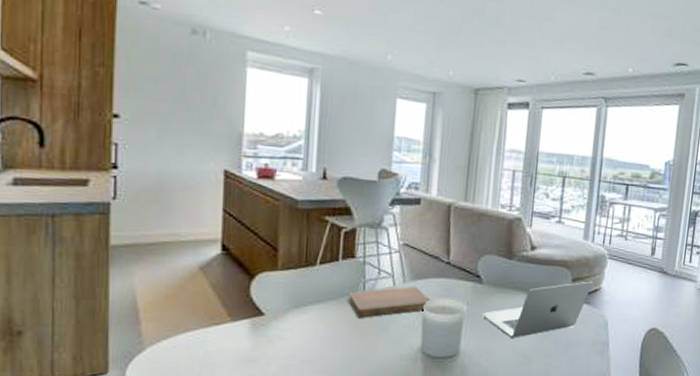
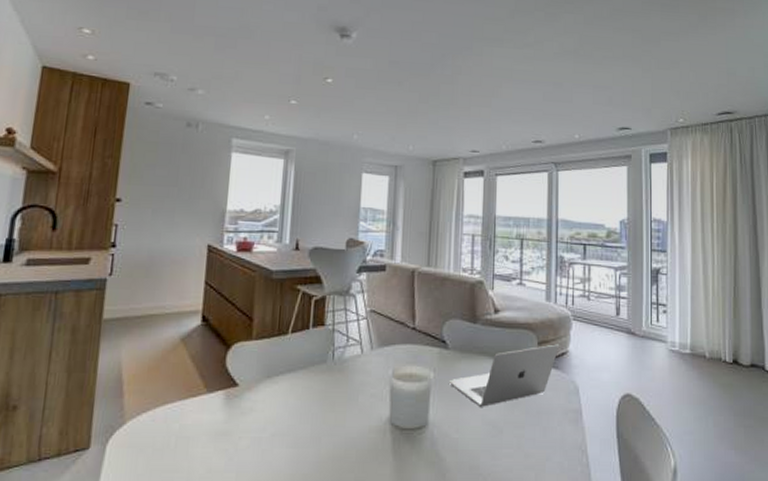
notebook: present [347,286,432,318] -> none [317,353,399,387]

